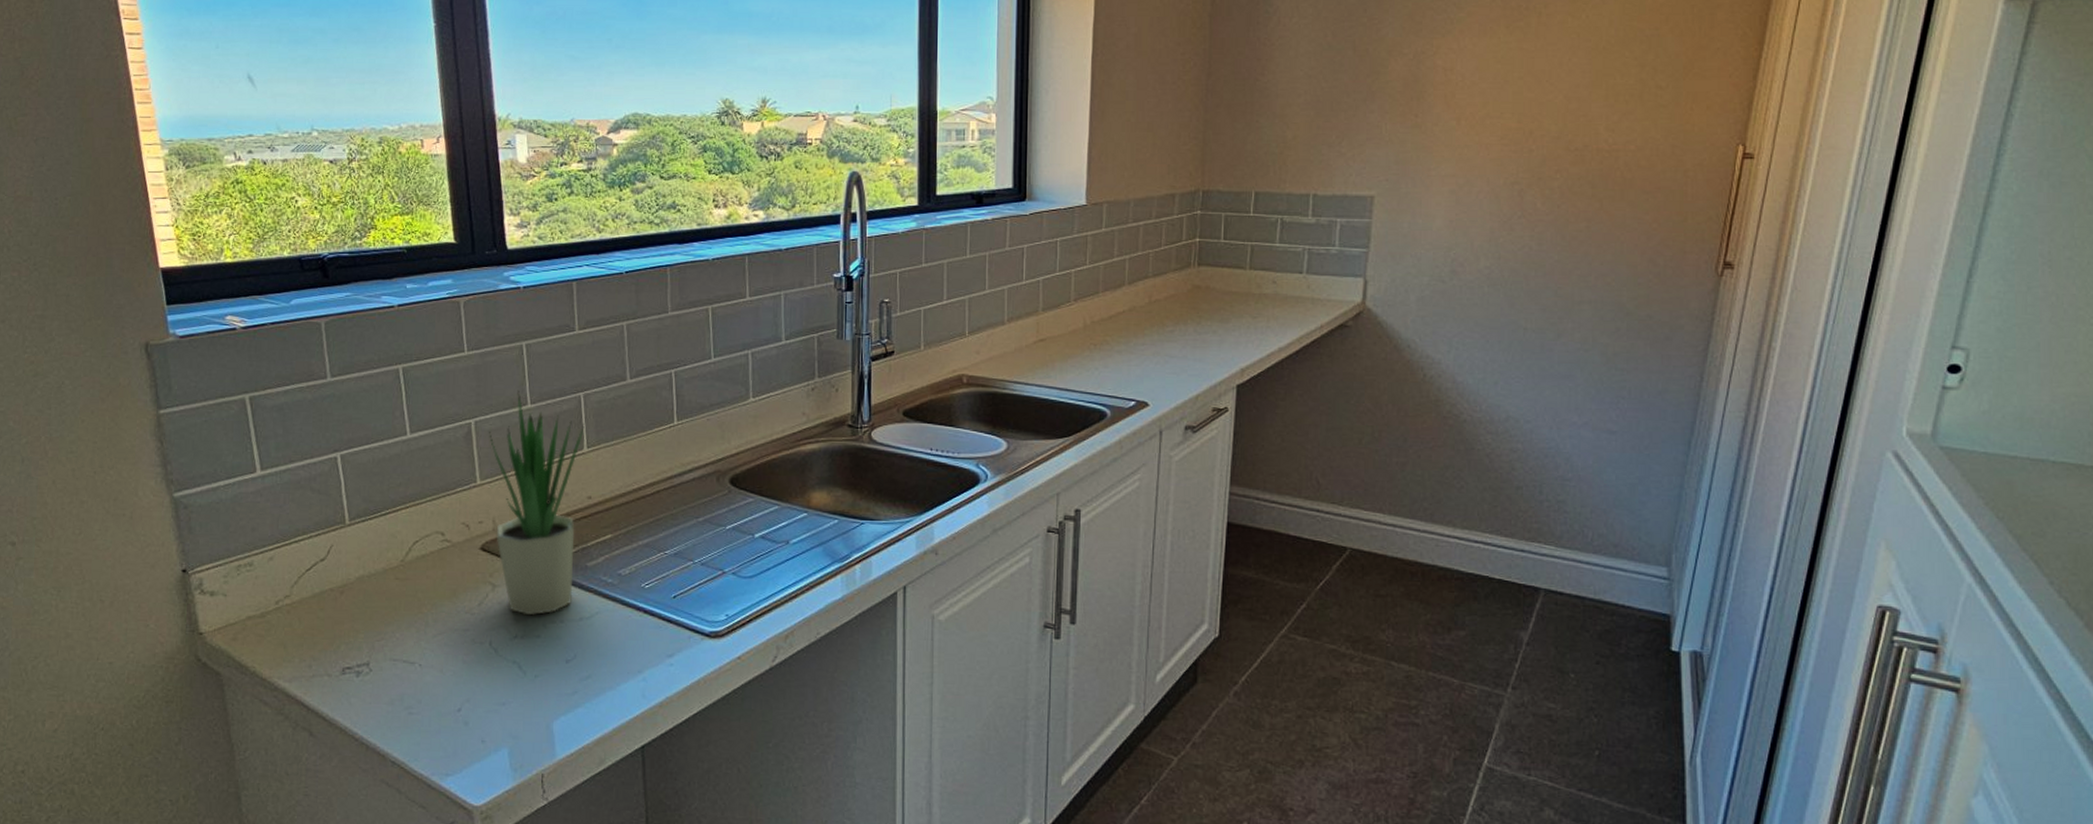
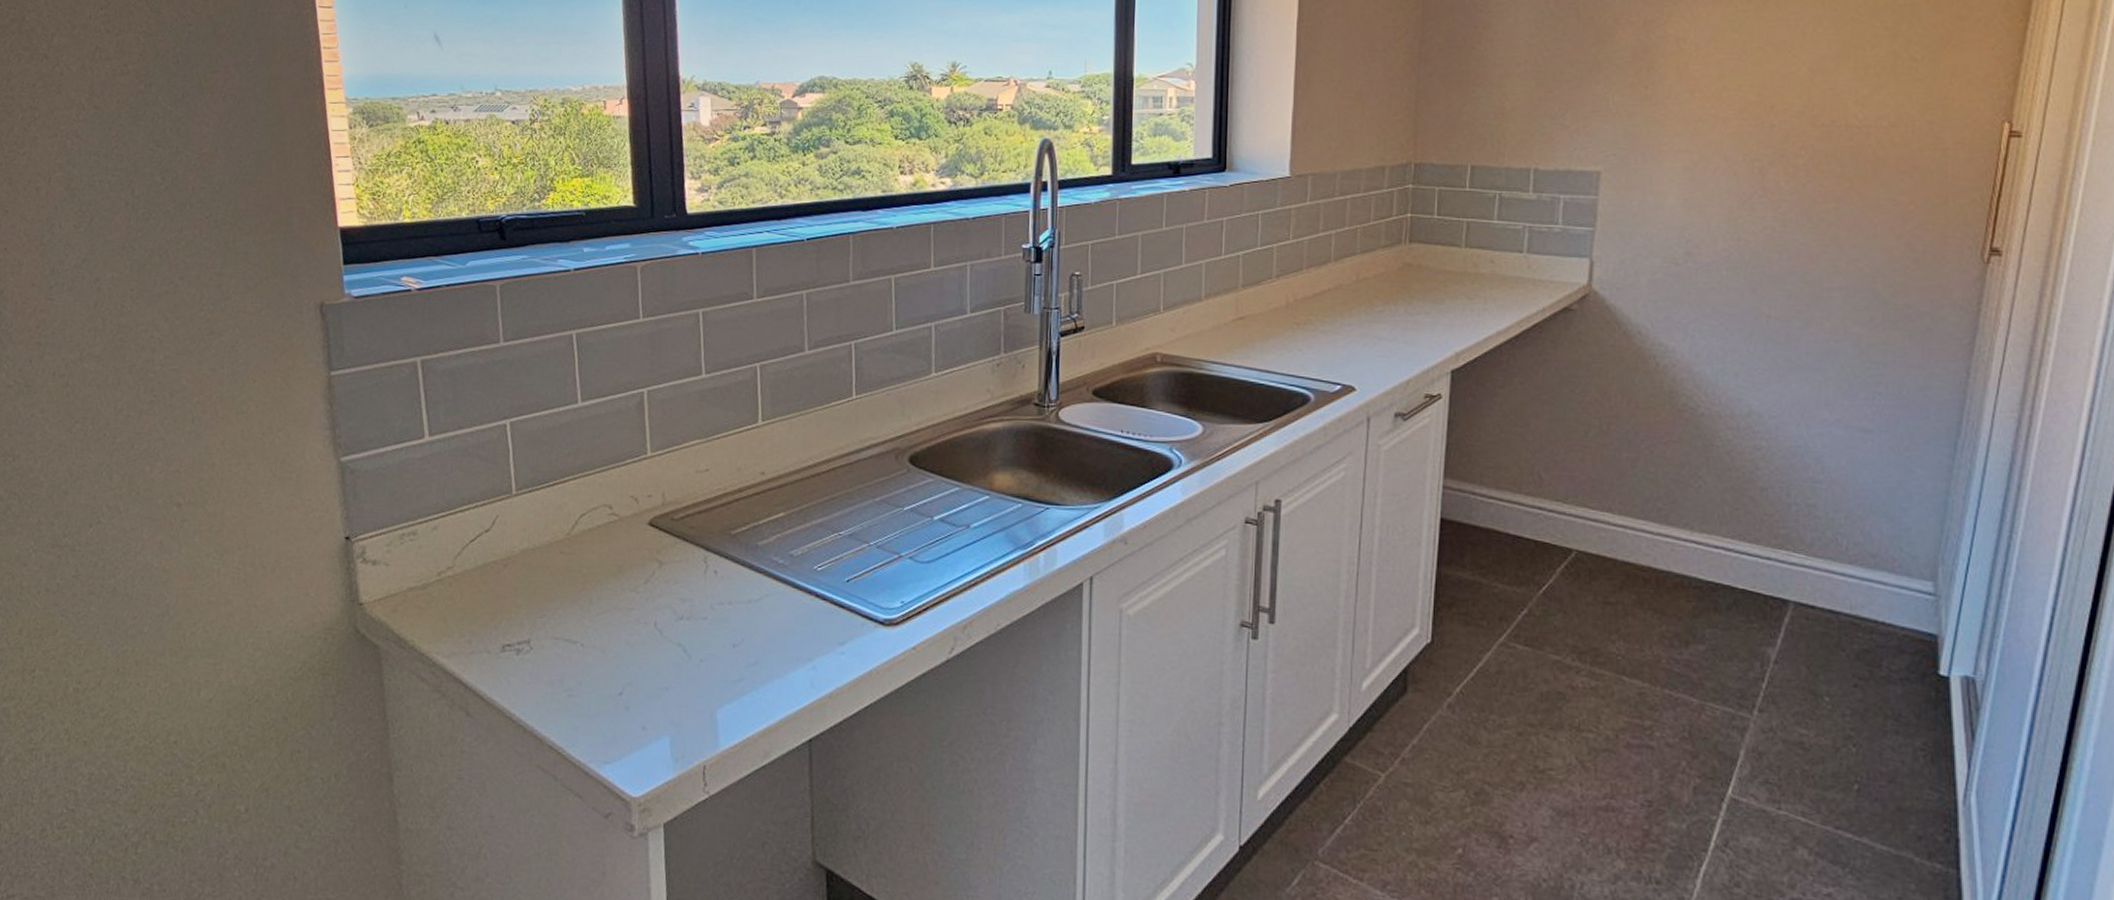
potted plant: present [488,390,585,615] -> none [661,359,760,595]

